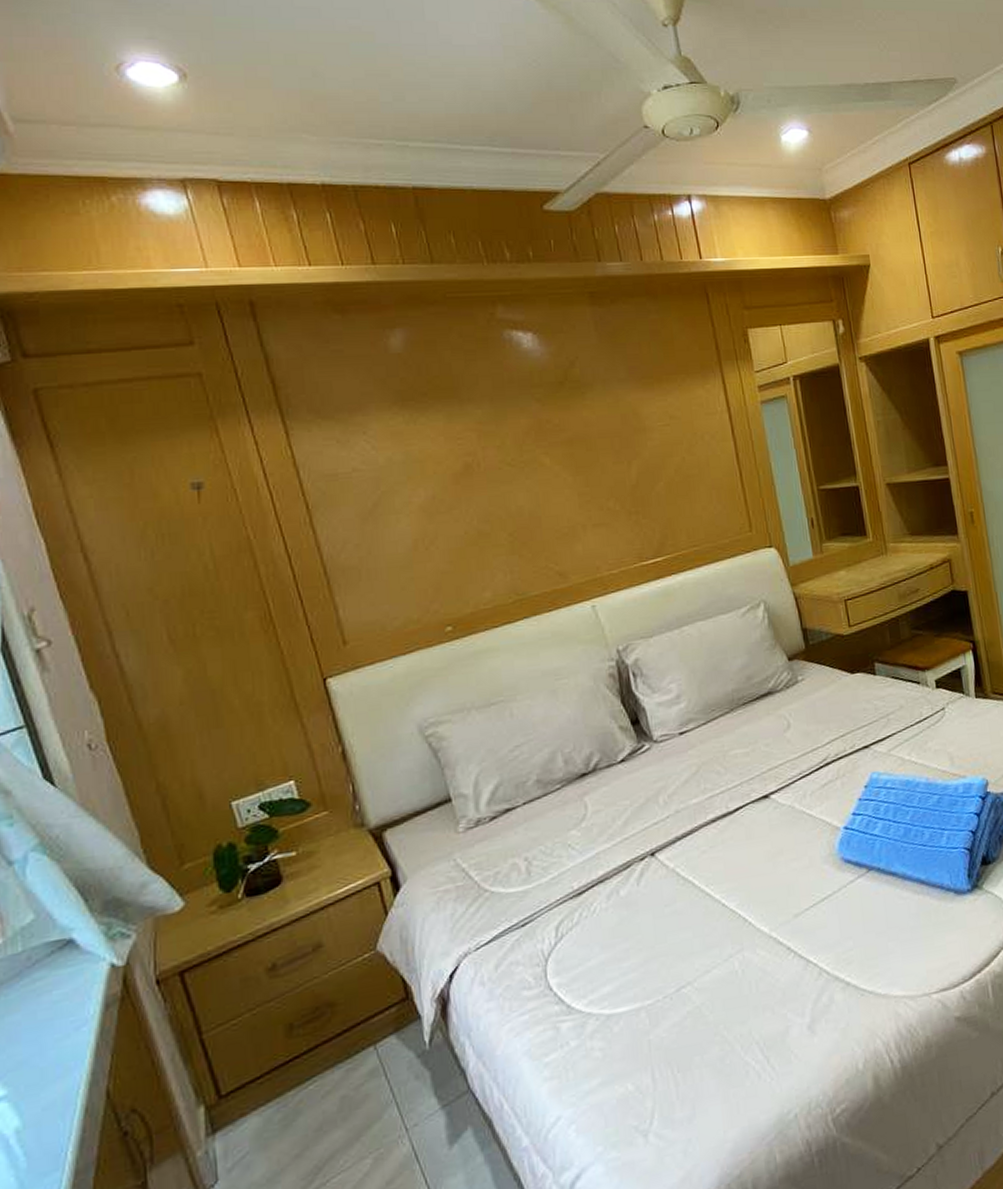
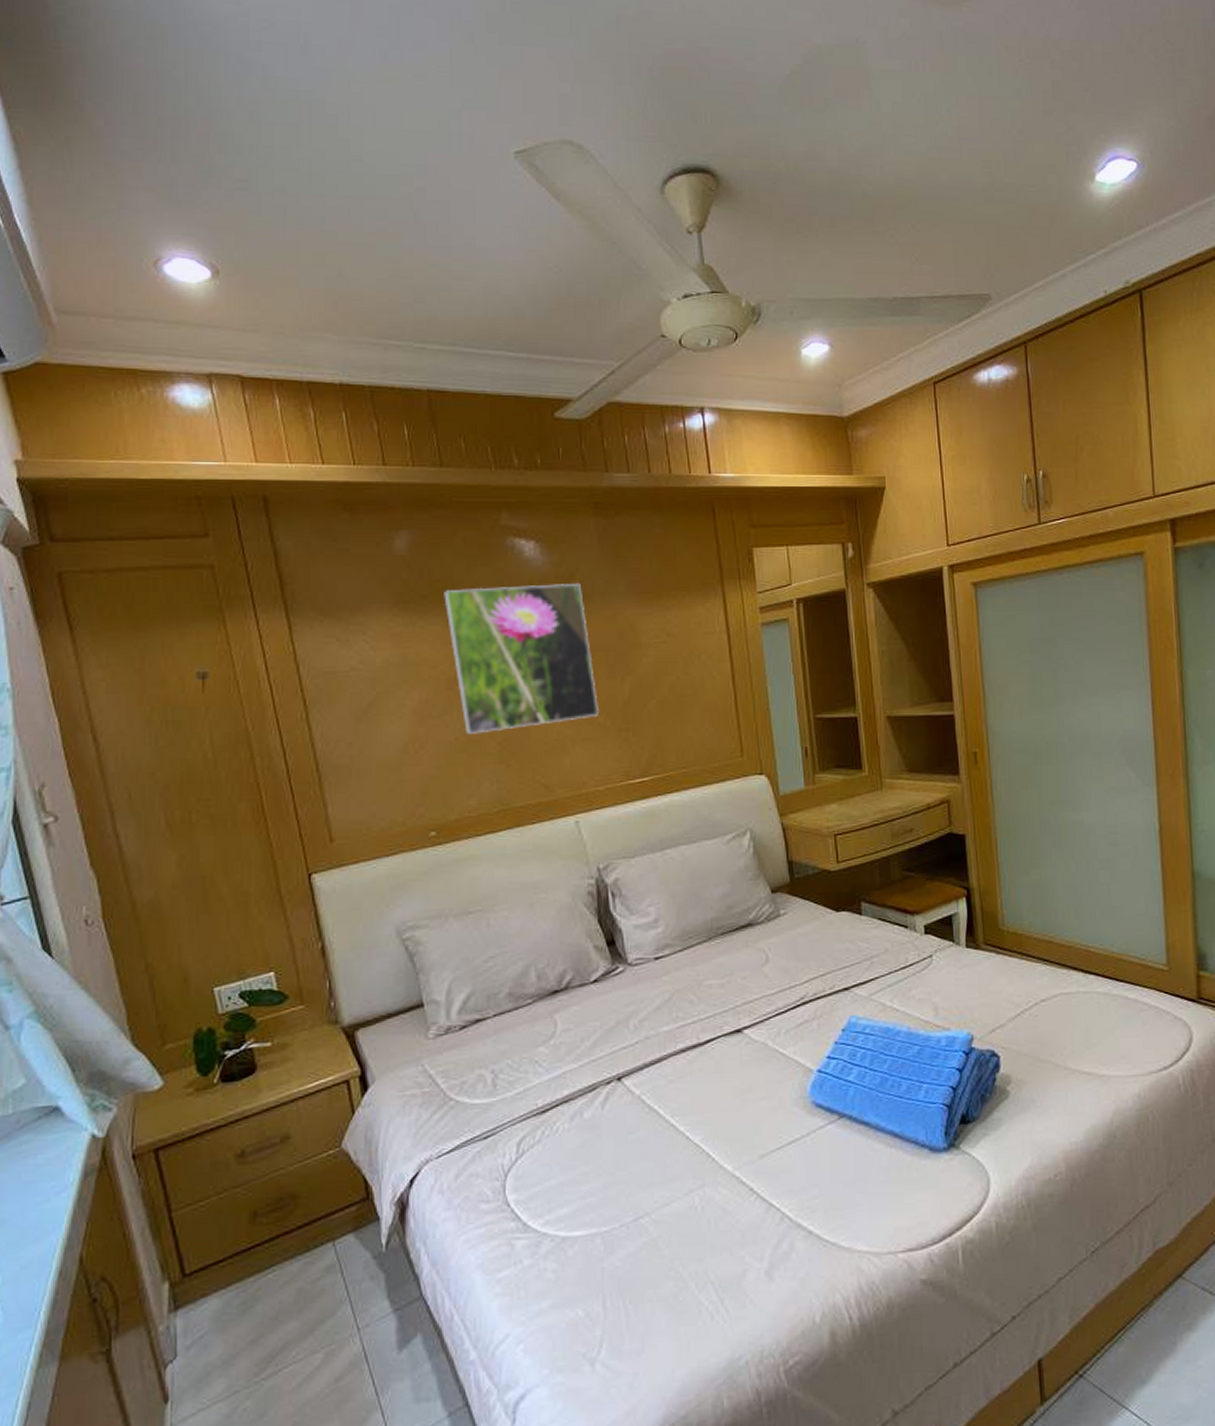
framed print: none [443,373,608,527] -> present [444,584,599,734]

